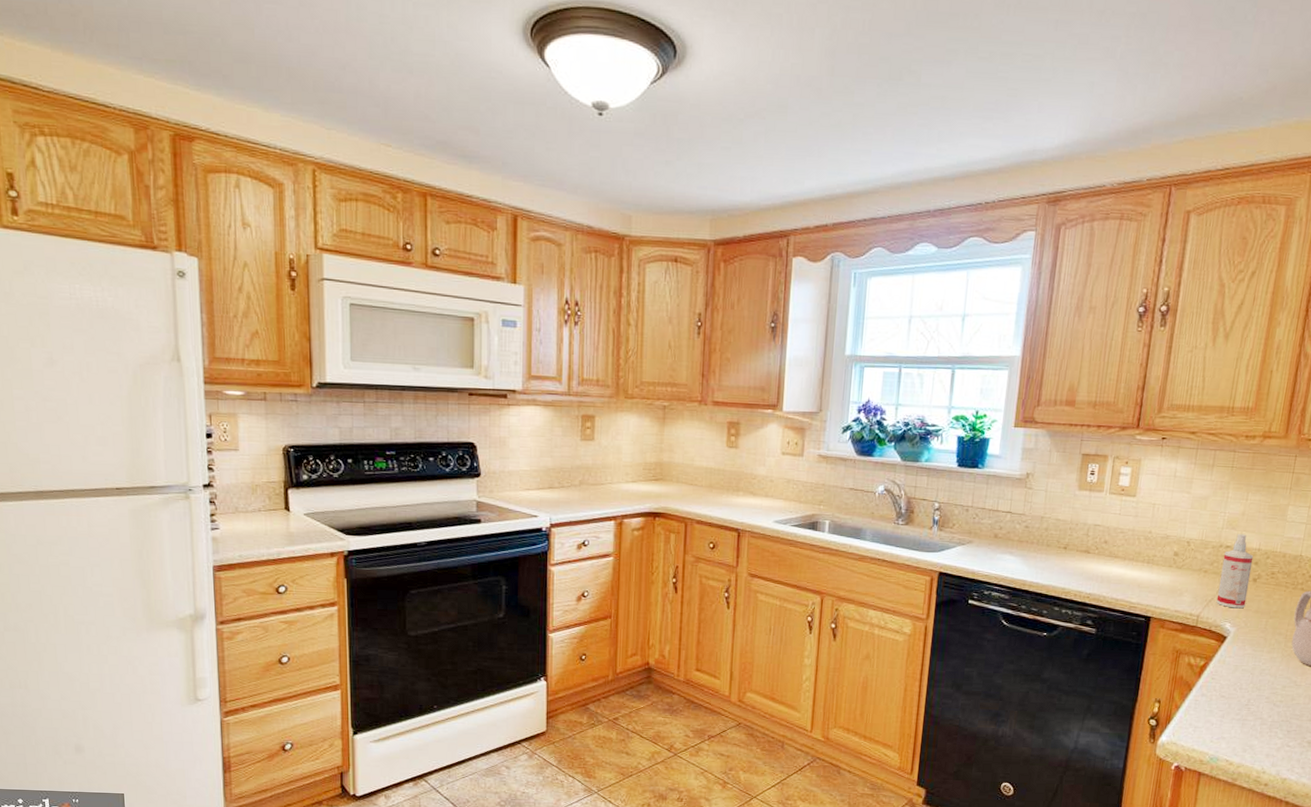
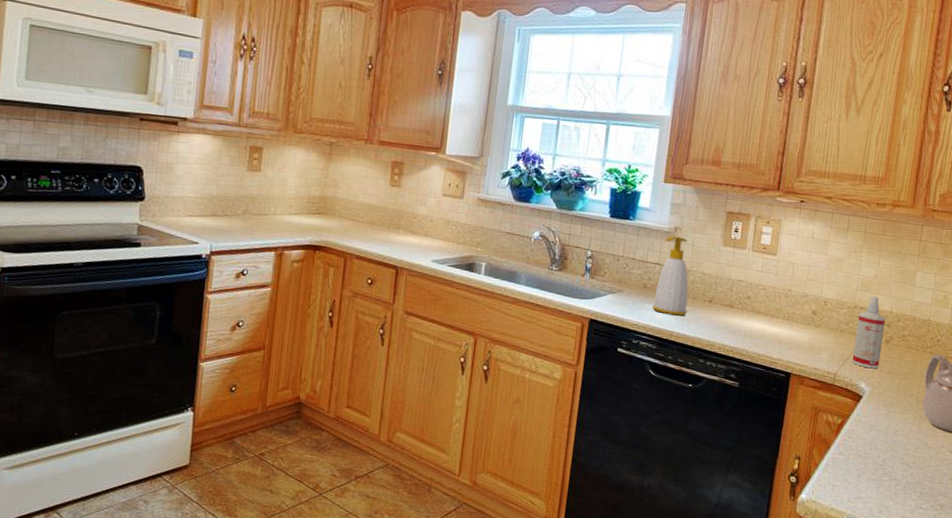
soap bottle: none [1004,482,1042,565] -> present [652,236,689,316]

